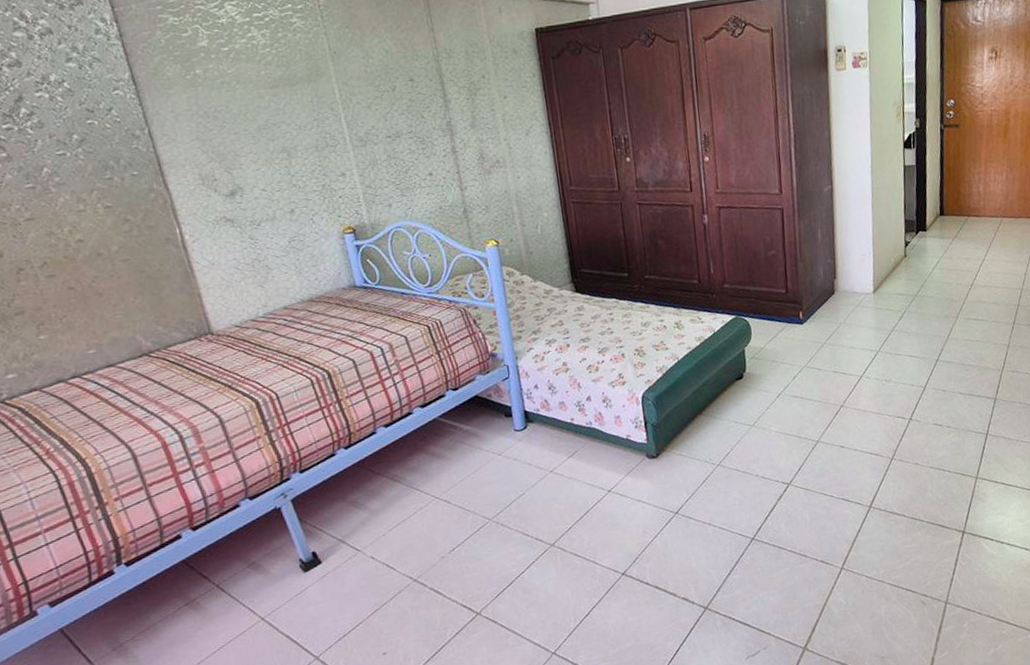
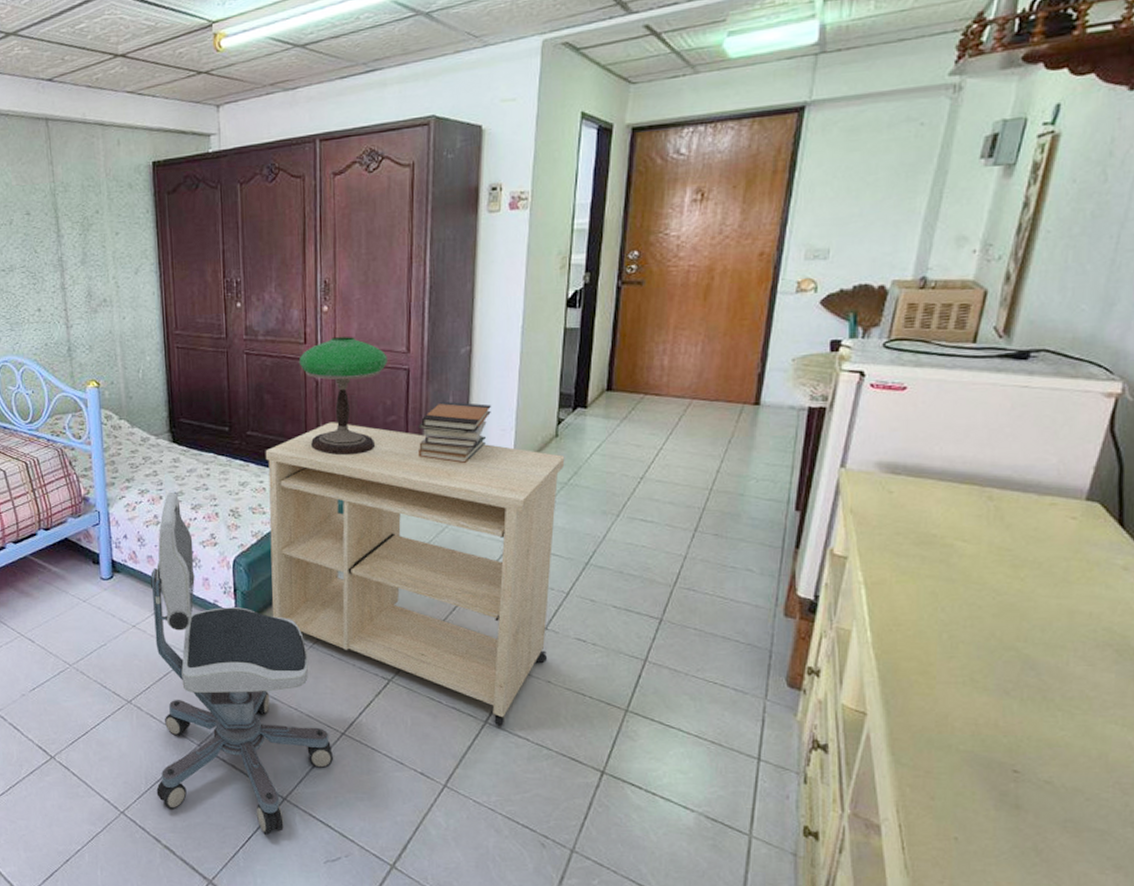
office chair: none [563,338,746,645] -> present [149,491,333,835]
desk: none [663,260,914,508] -> present [265,422,565,726]
table lamp: none [686,183,764,290] -> present [298,337,388,456]
book stack: none [794,234,853,287] -> present [417,401,491,464]

